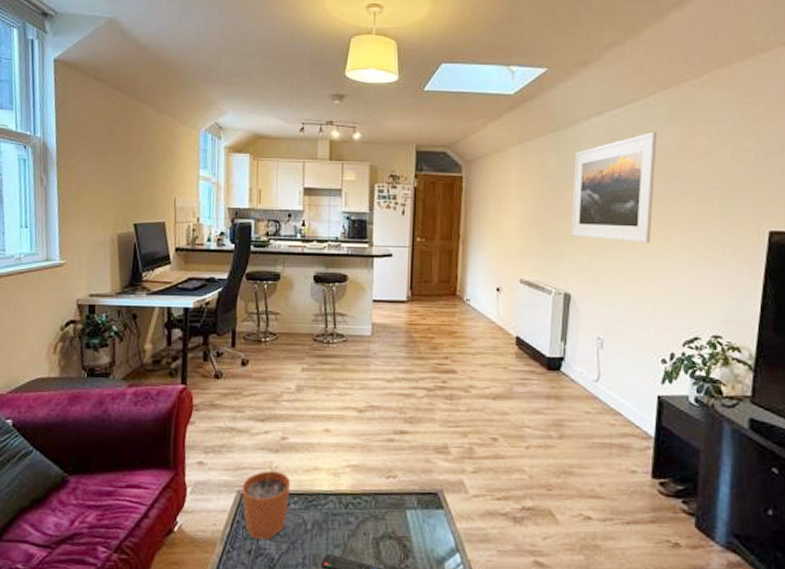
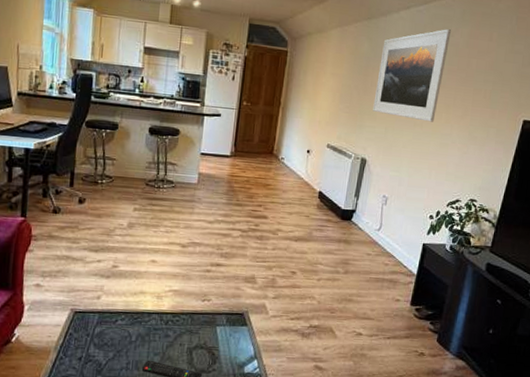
plant pot: present [241,465,291,540] -> none [74,289,120,349]

